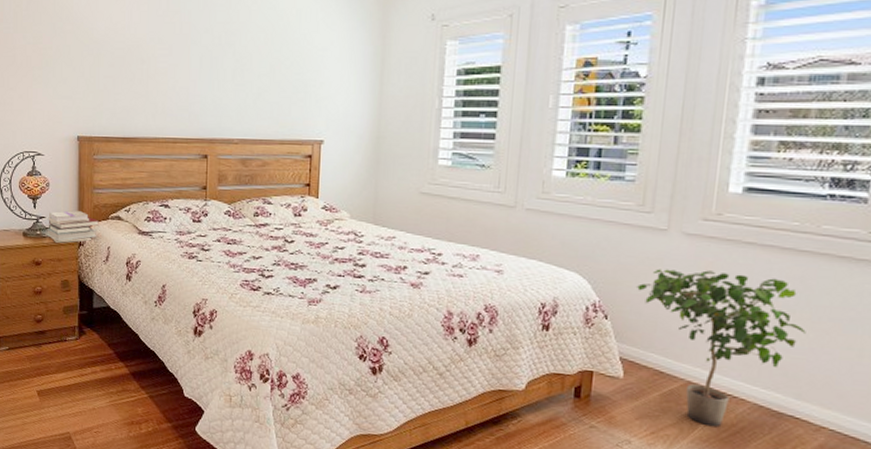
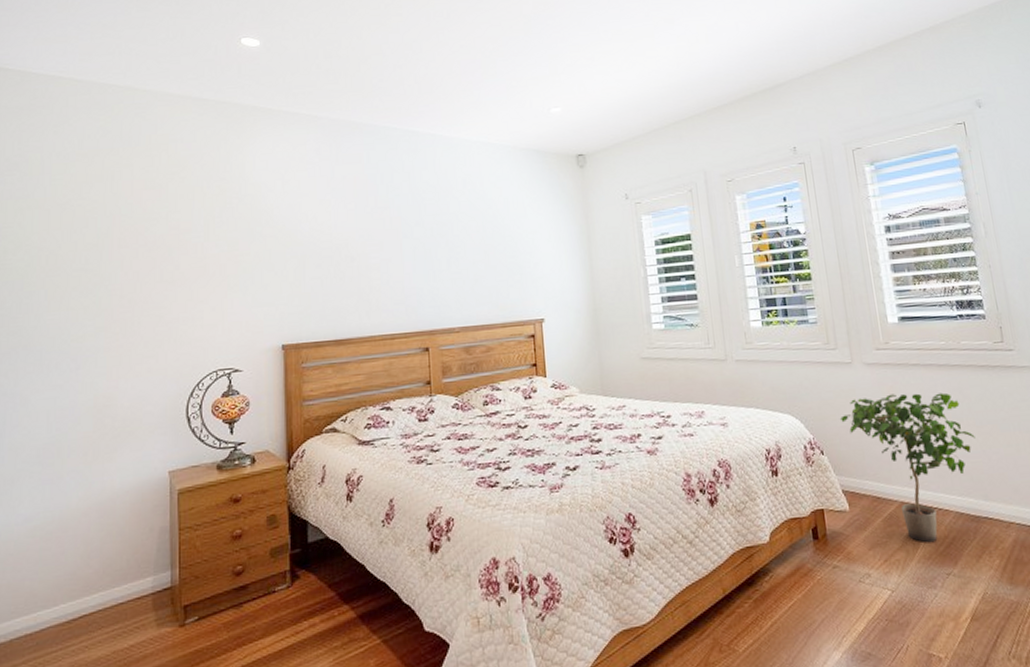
books: present [47,210,99,243] -> none [247,429,311,471]

